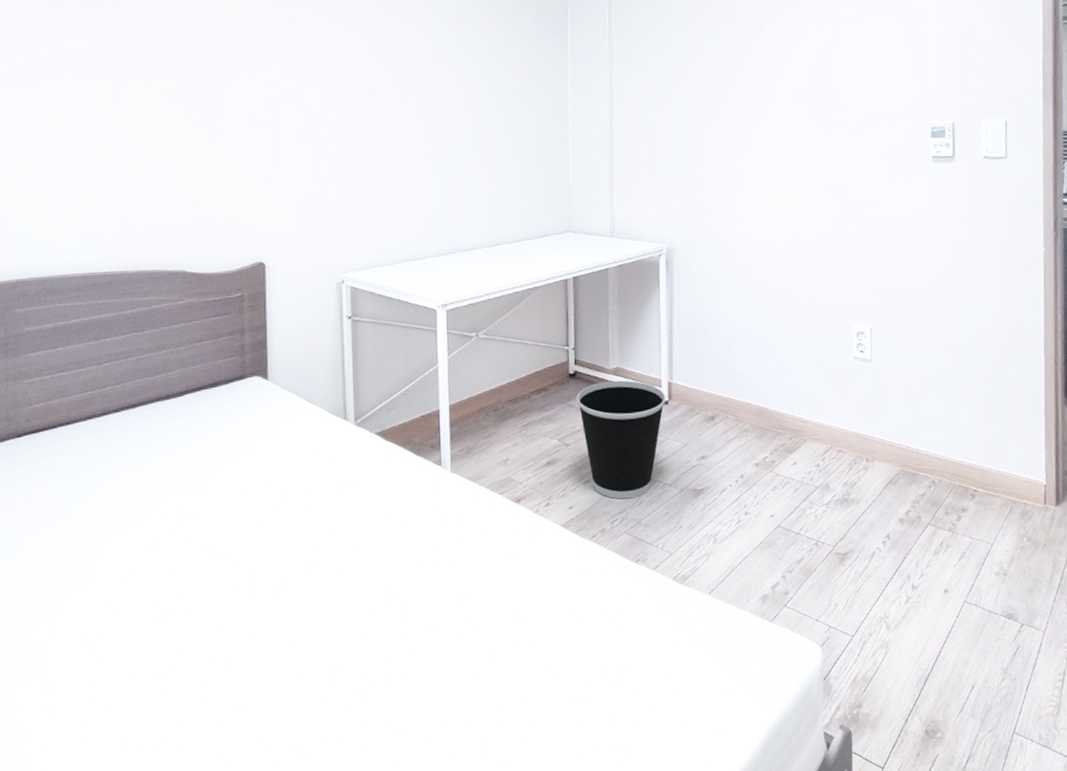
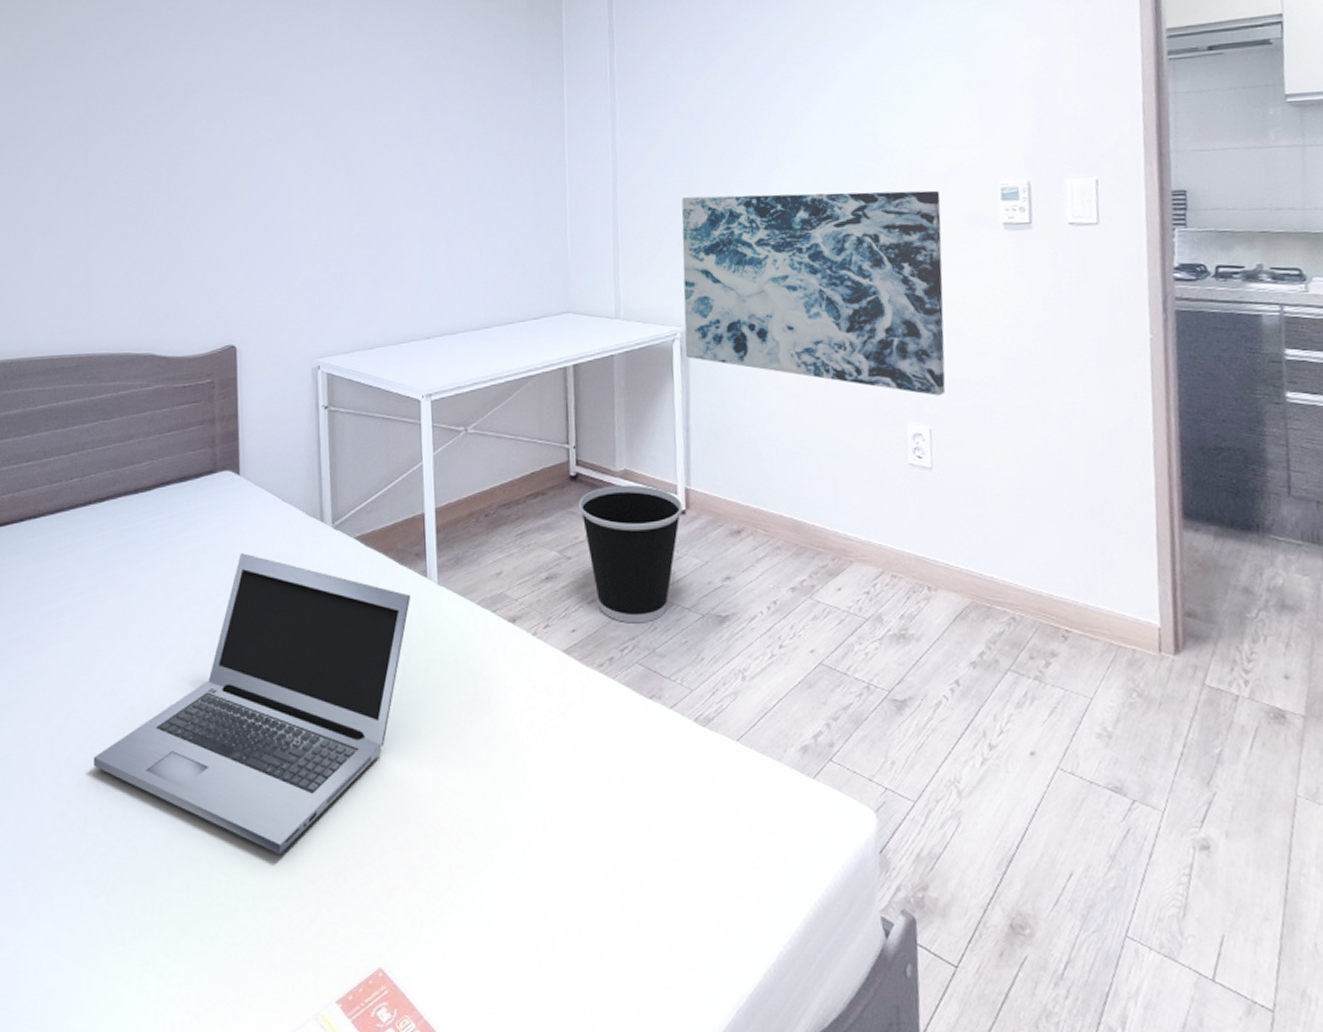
laptop: none [126,450,427,718] -> present [93,553,411,854]
wall art: none [668,128,884,300] -> present [681,190,946,396]

